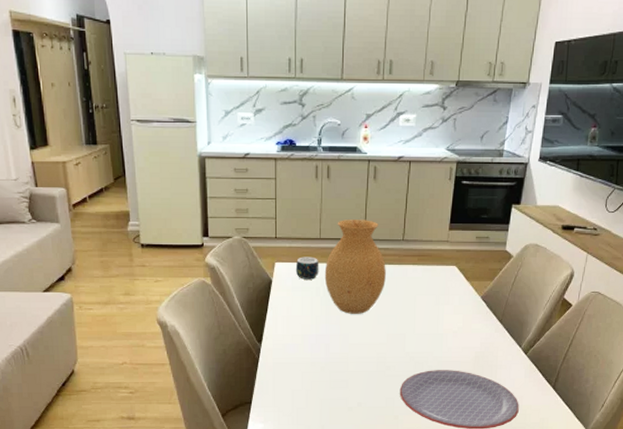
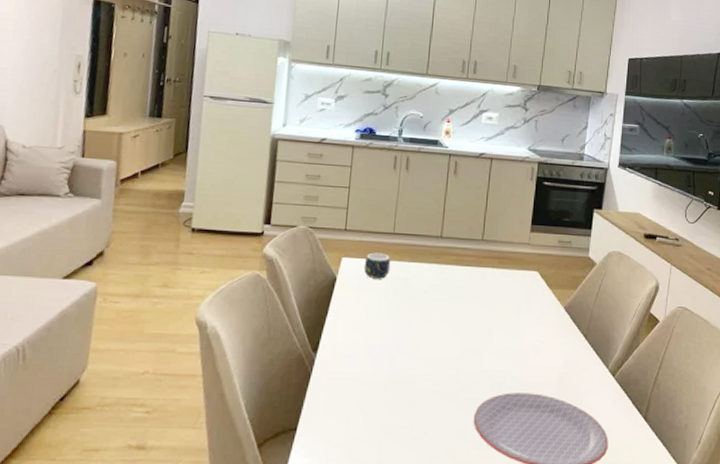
vase: present [324,220,386,314] -> none [395,214,463,322]

